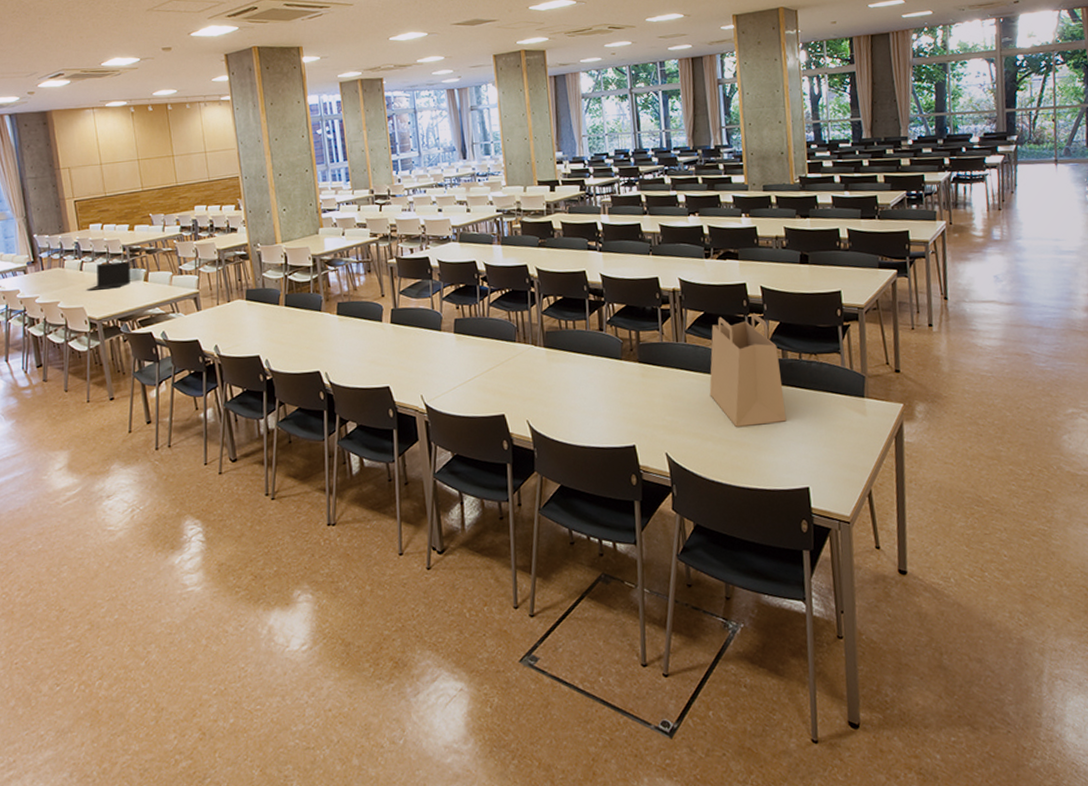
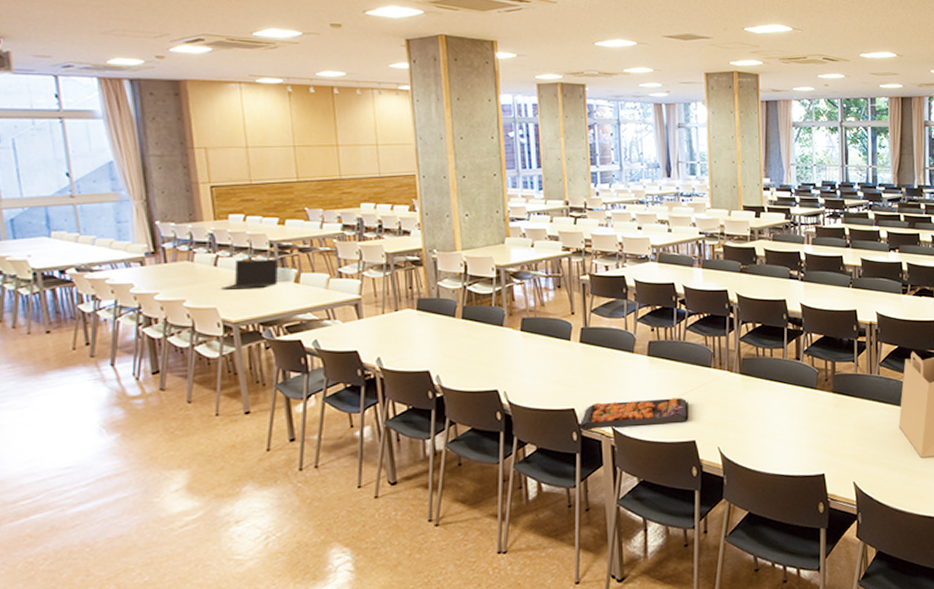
food tray: none [395,373,497,406] -> present [580,398,689,430]

